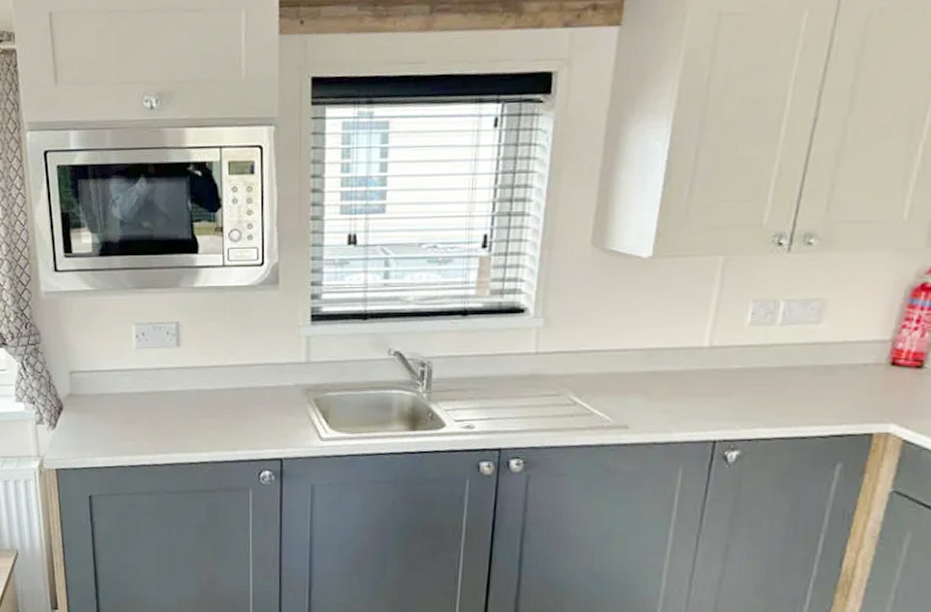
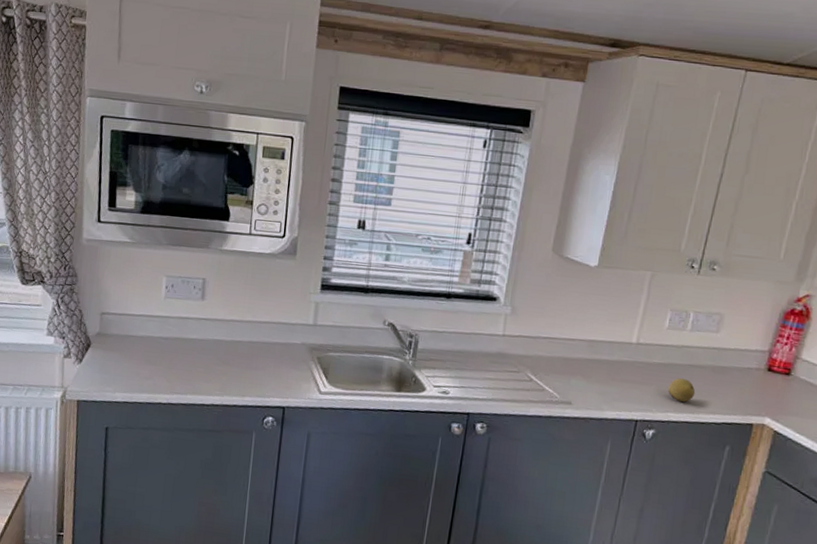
fruit: none [755,385,792,413] -> present [668,378,696,402]

